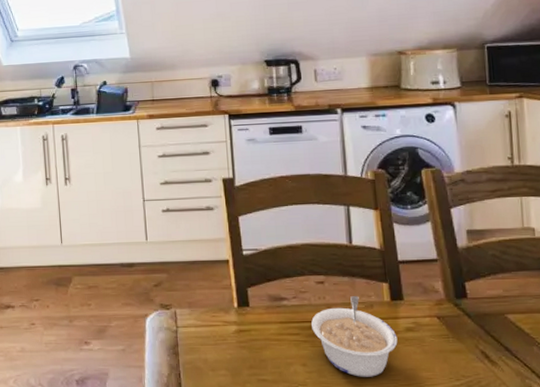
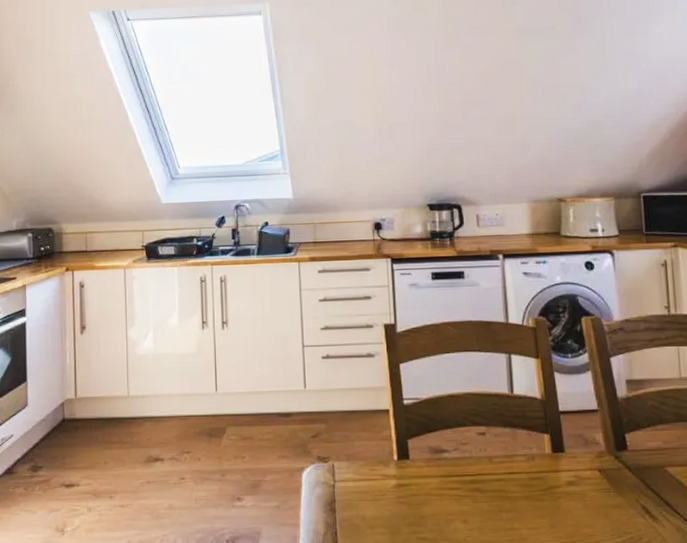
legume: present [311,295,398,377] -> none [472,447,560,534]

